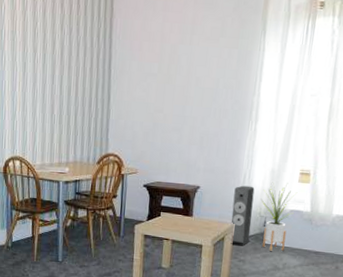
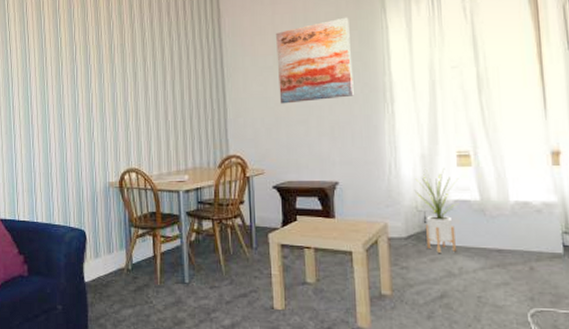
wall art: none [159,34,232,112] -> present [276,17,354,104]
speaker: present [230,185,255,246] -> none [380,176,411,250]

